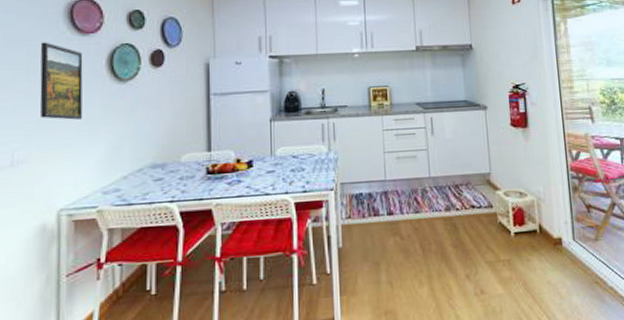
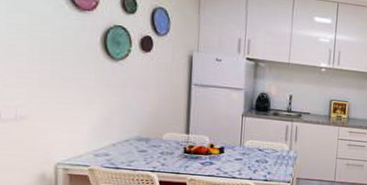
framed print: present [39,42,83,120] -> none [40,12,80,88]

